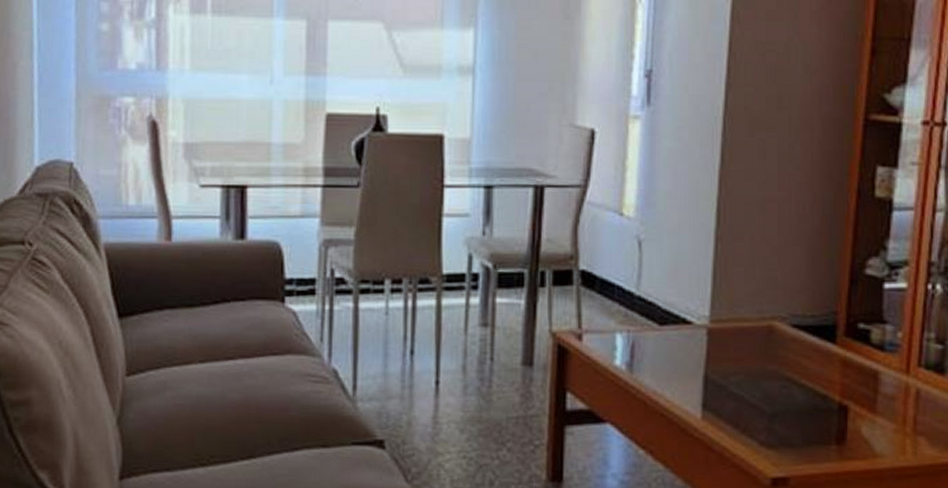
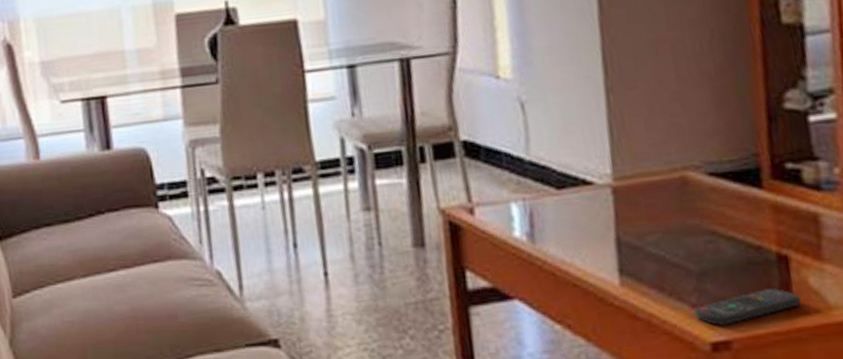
remote control: none [762,434,852,464] -> present [694,289,801,326]

